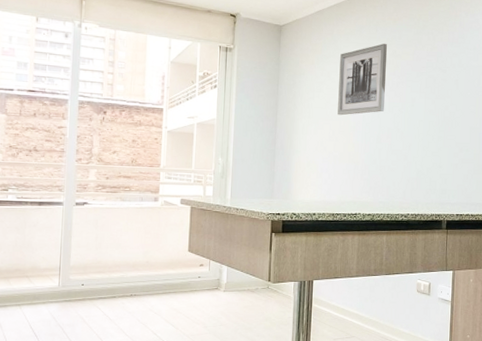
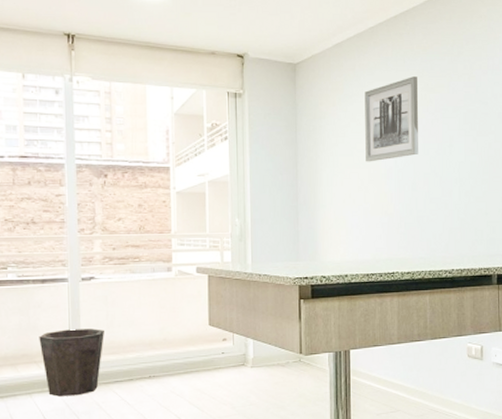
waste bin: none [32,248,93,309] -> present [39,328,104,397]

